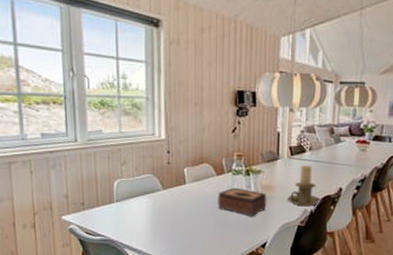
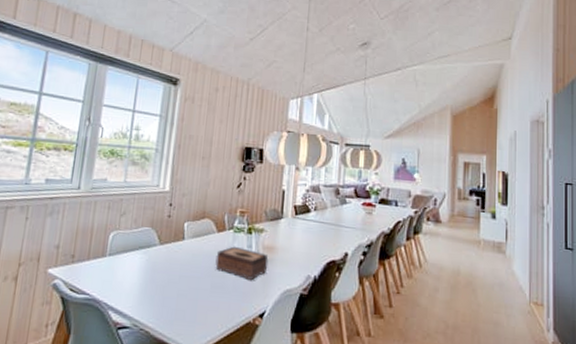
candle holder: present [287,165,322,207] -> none [290,226,326,272]

